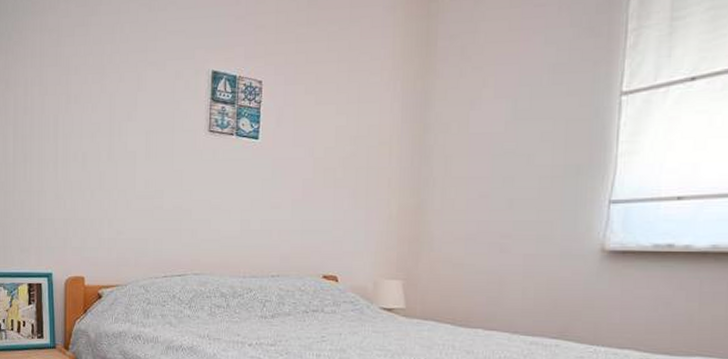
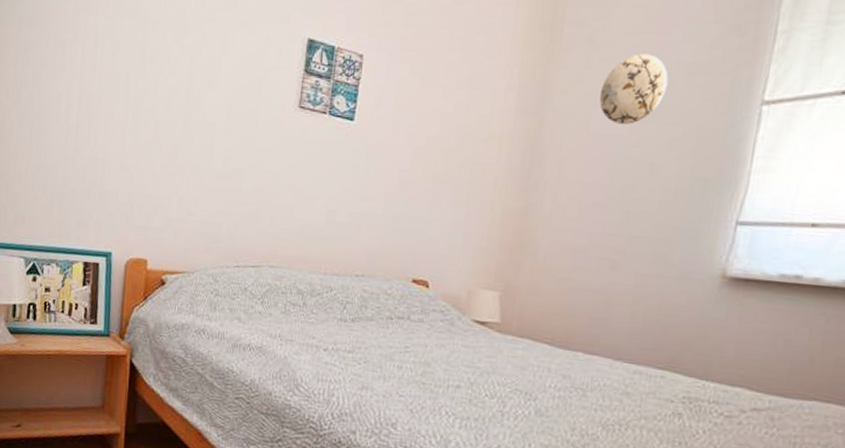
decorative plate: none [475,59,535,123] -> present [599,53,669,124]

